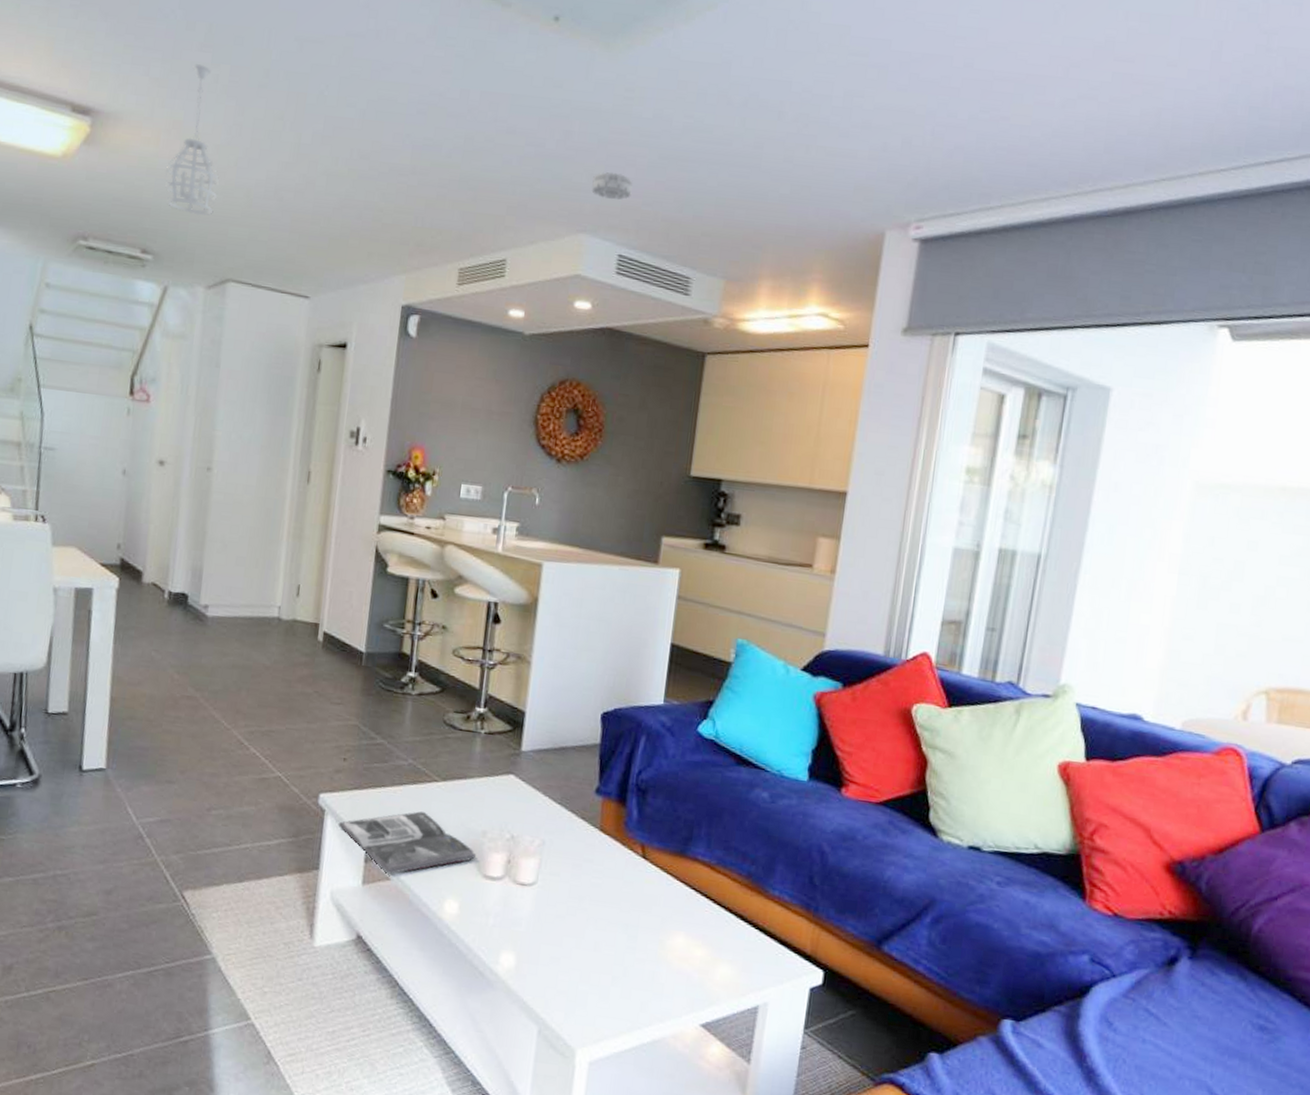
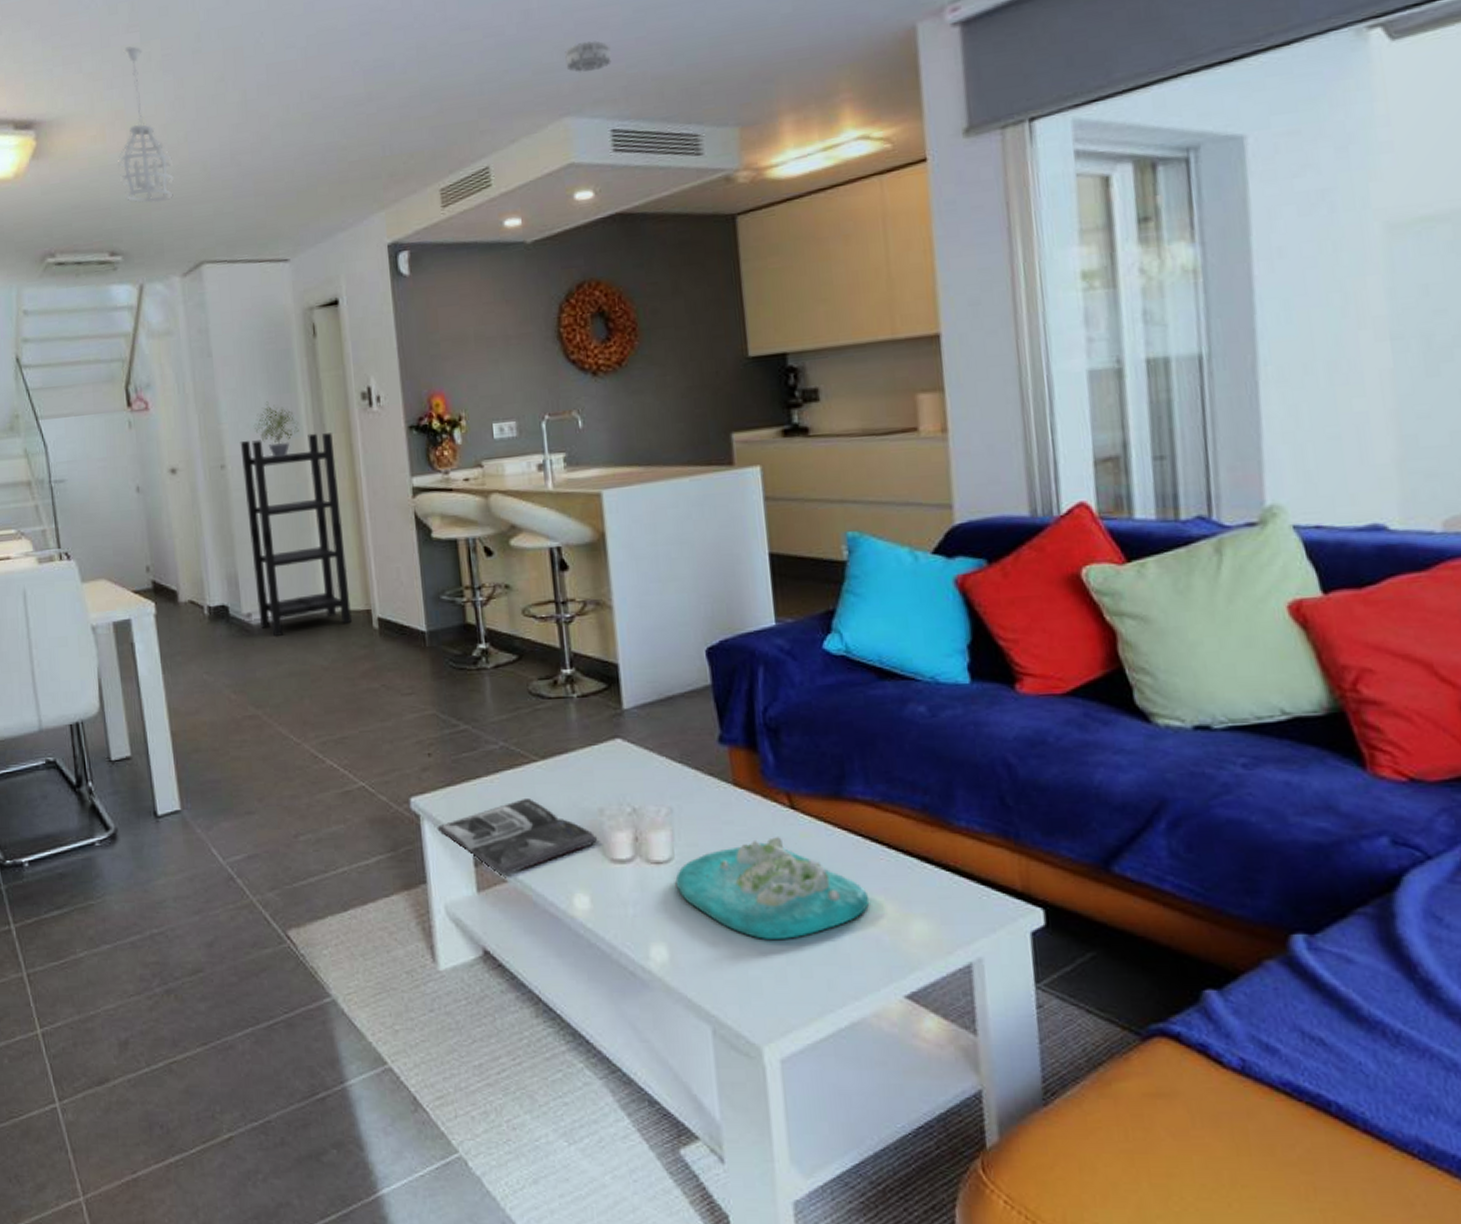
shelving unit: none [214,450,316,632] -> present [240,433,353,636]
potted plant: none [245,419,288,473] -> present [253,401,299,458]
decorative tray: none [534,878,689,965] -> present [675,837,869,939]

